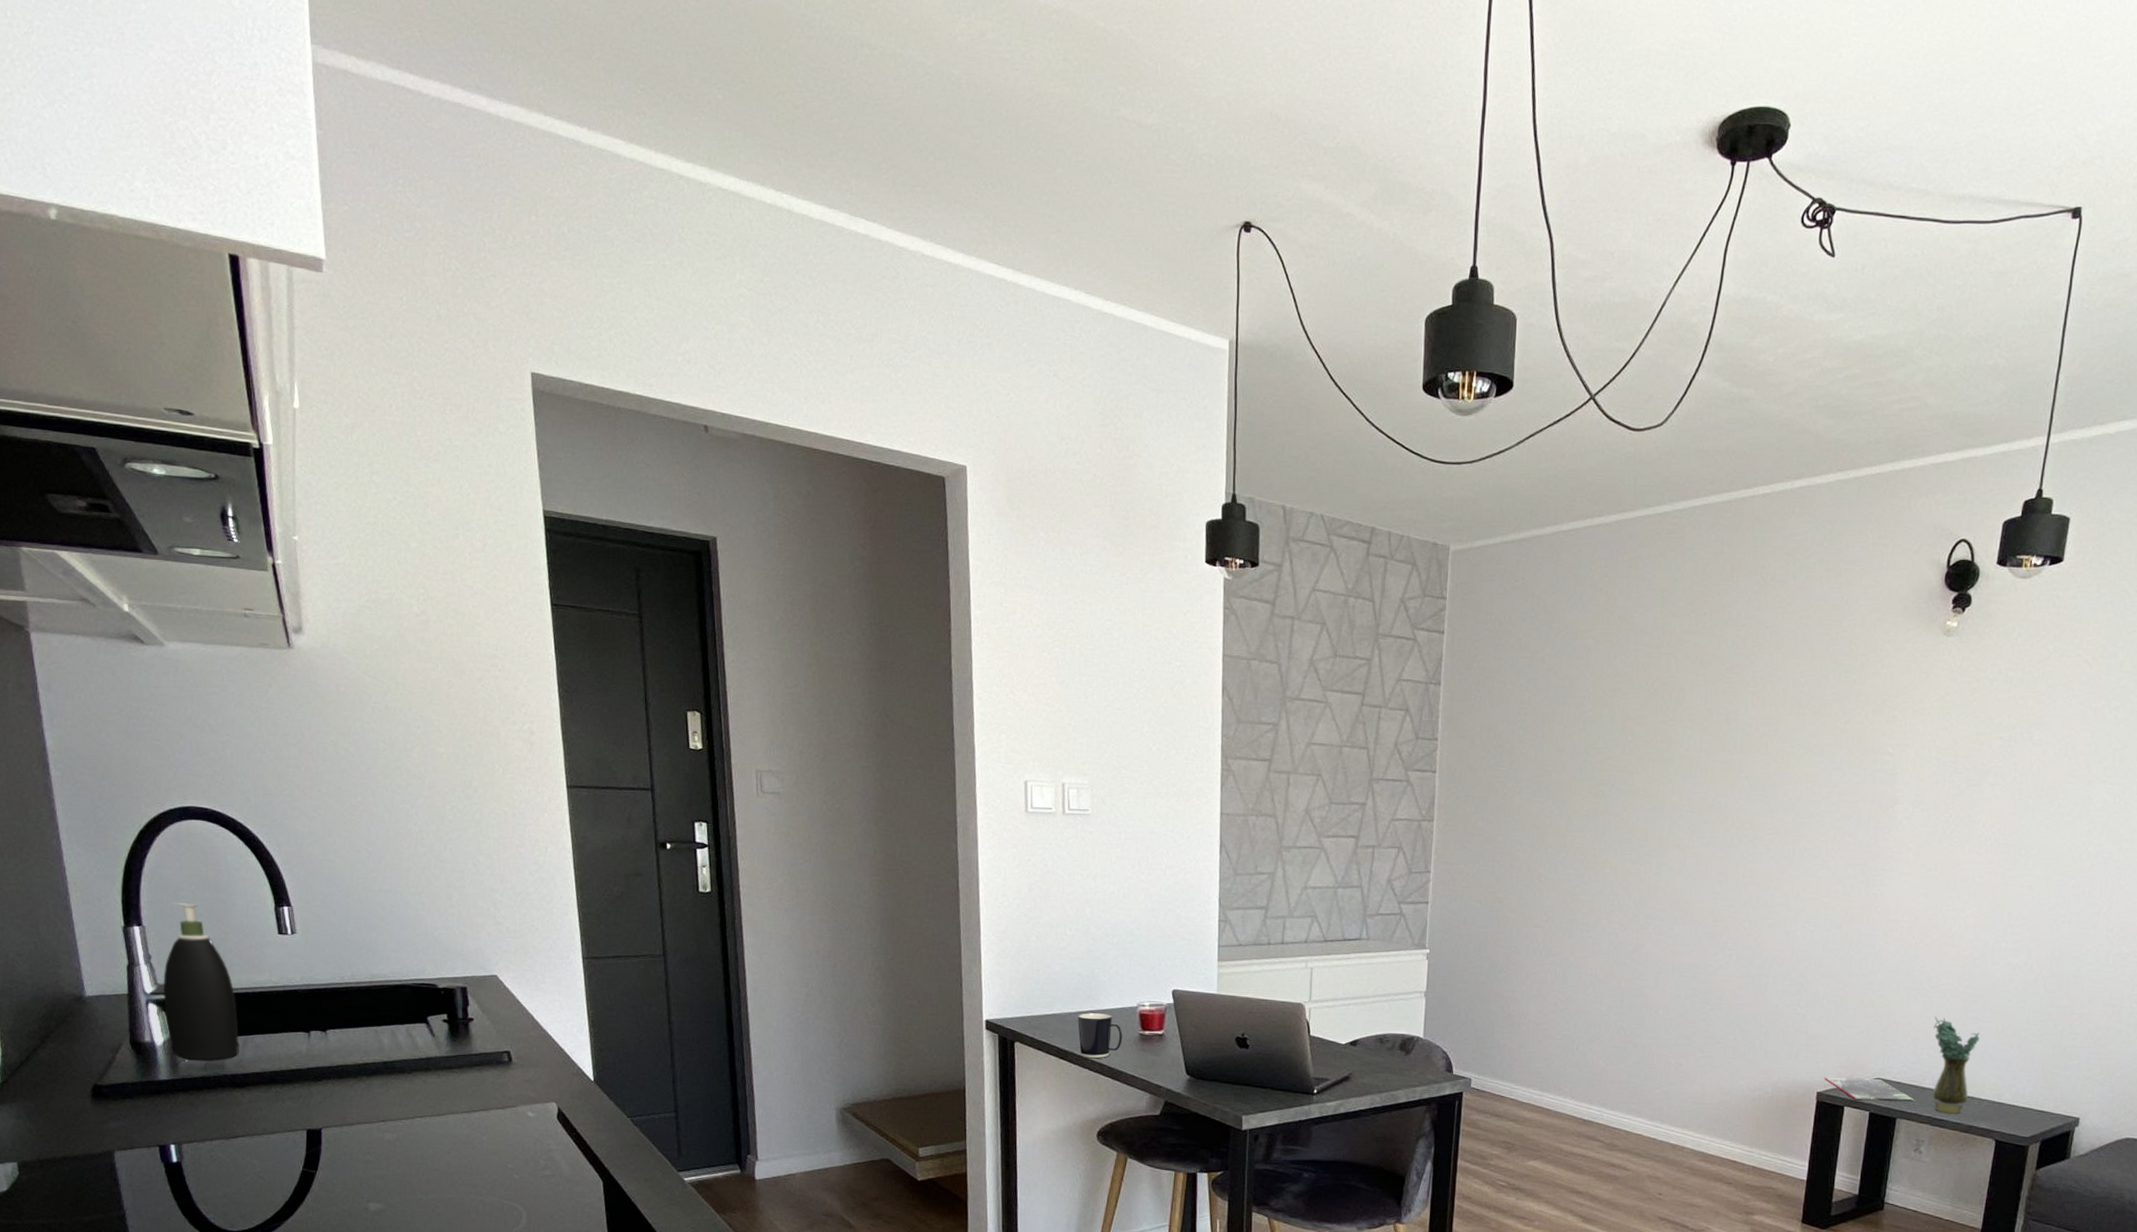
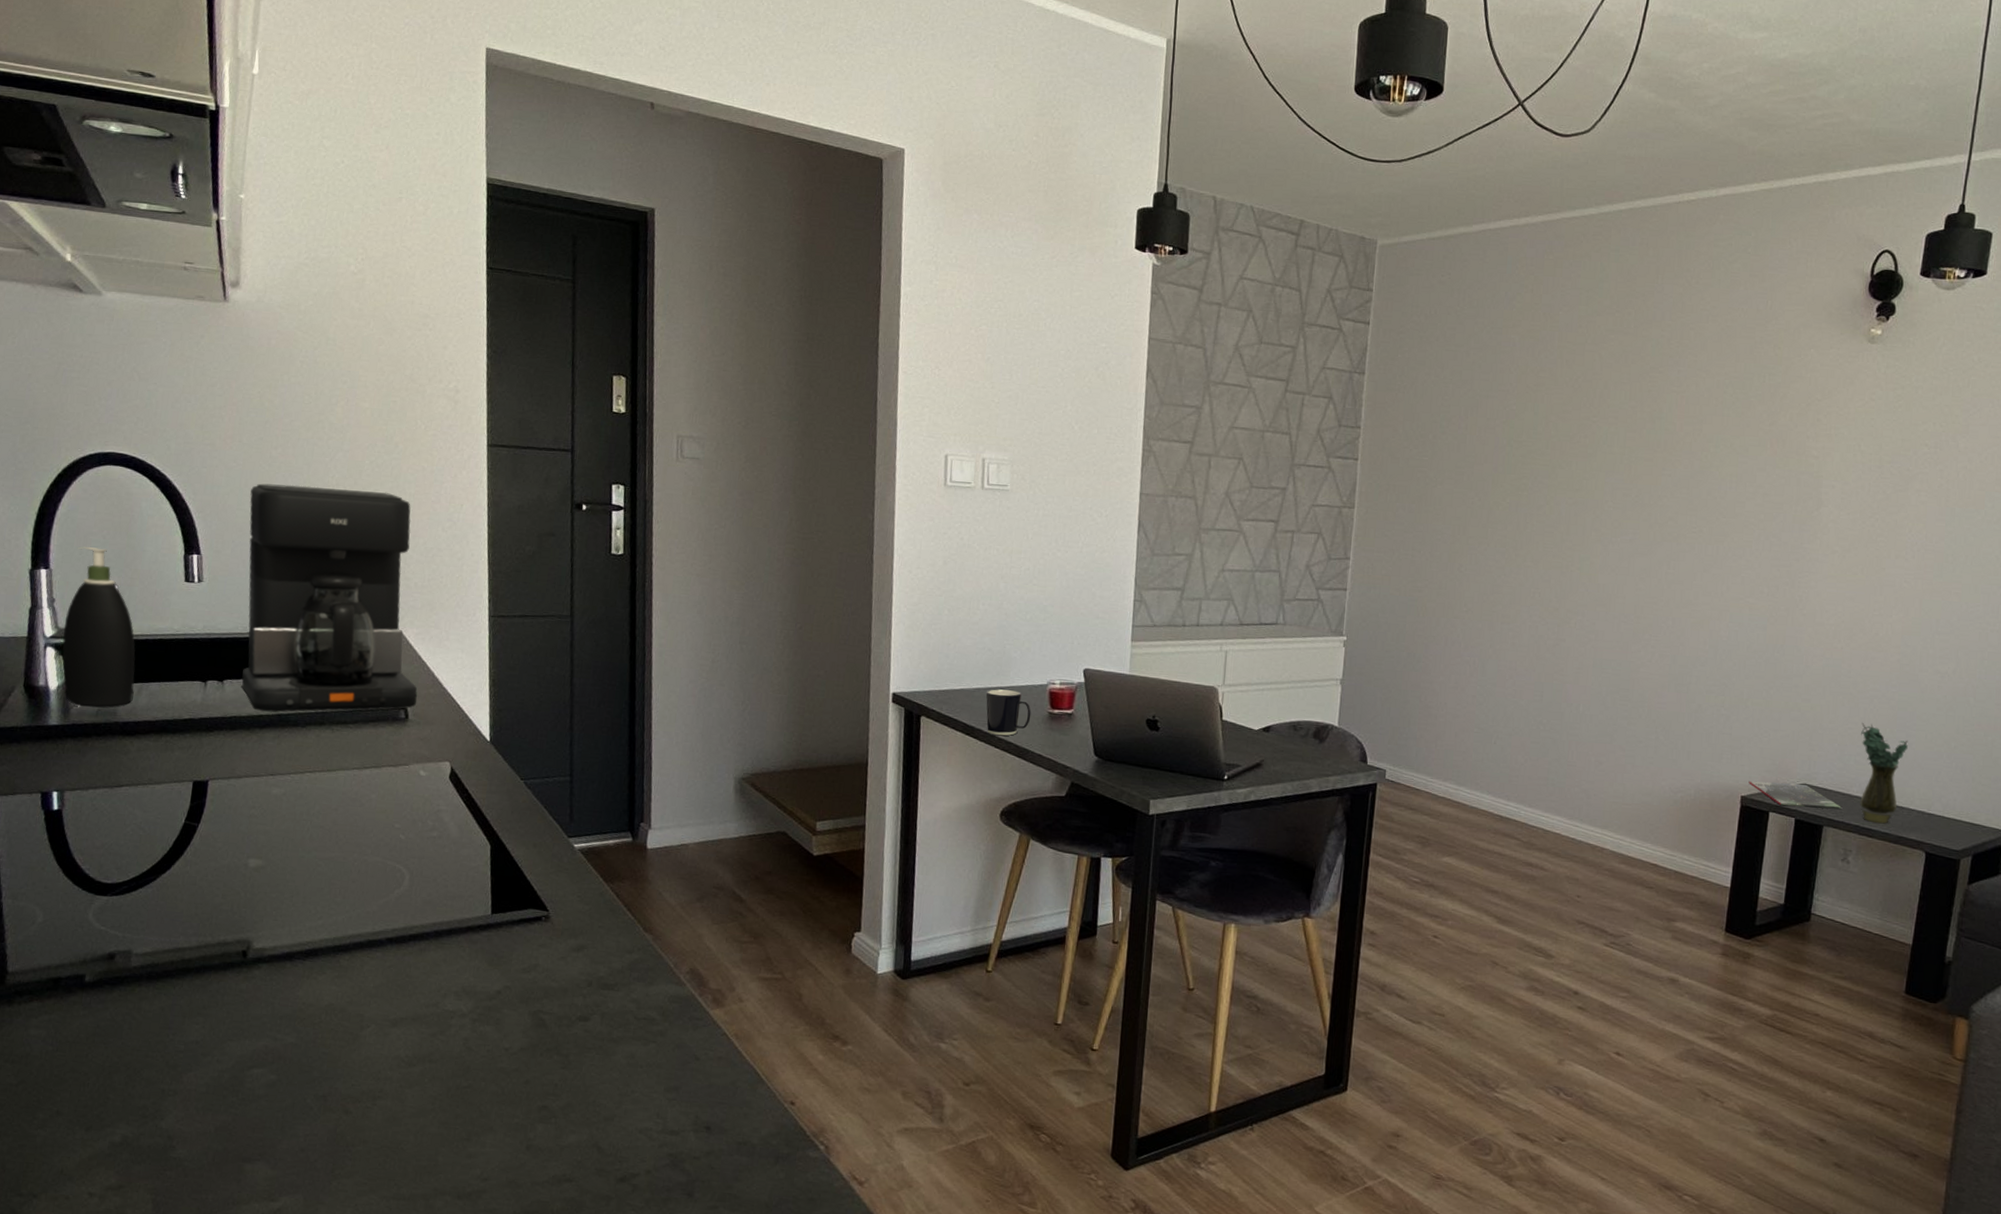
coffee maker: none [334,833,519,1060] -> present [241,483,418,713]

